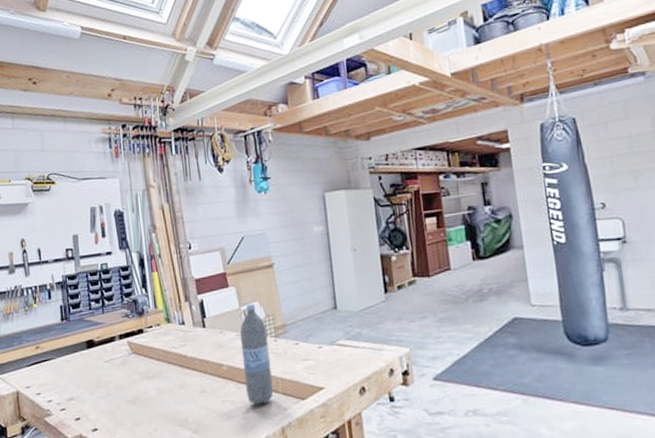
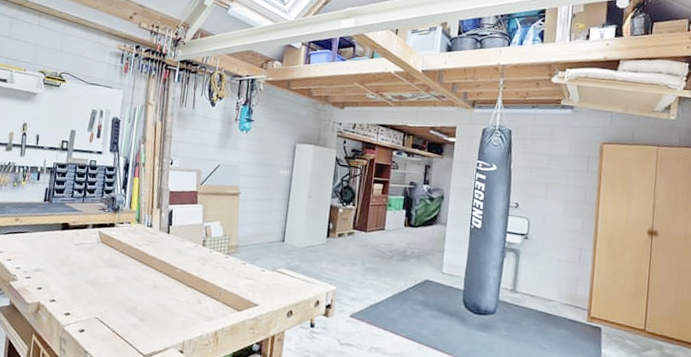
water bottle: present [239,304,274,406] -> none [192,222,222,308]

